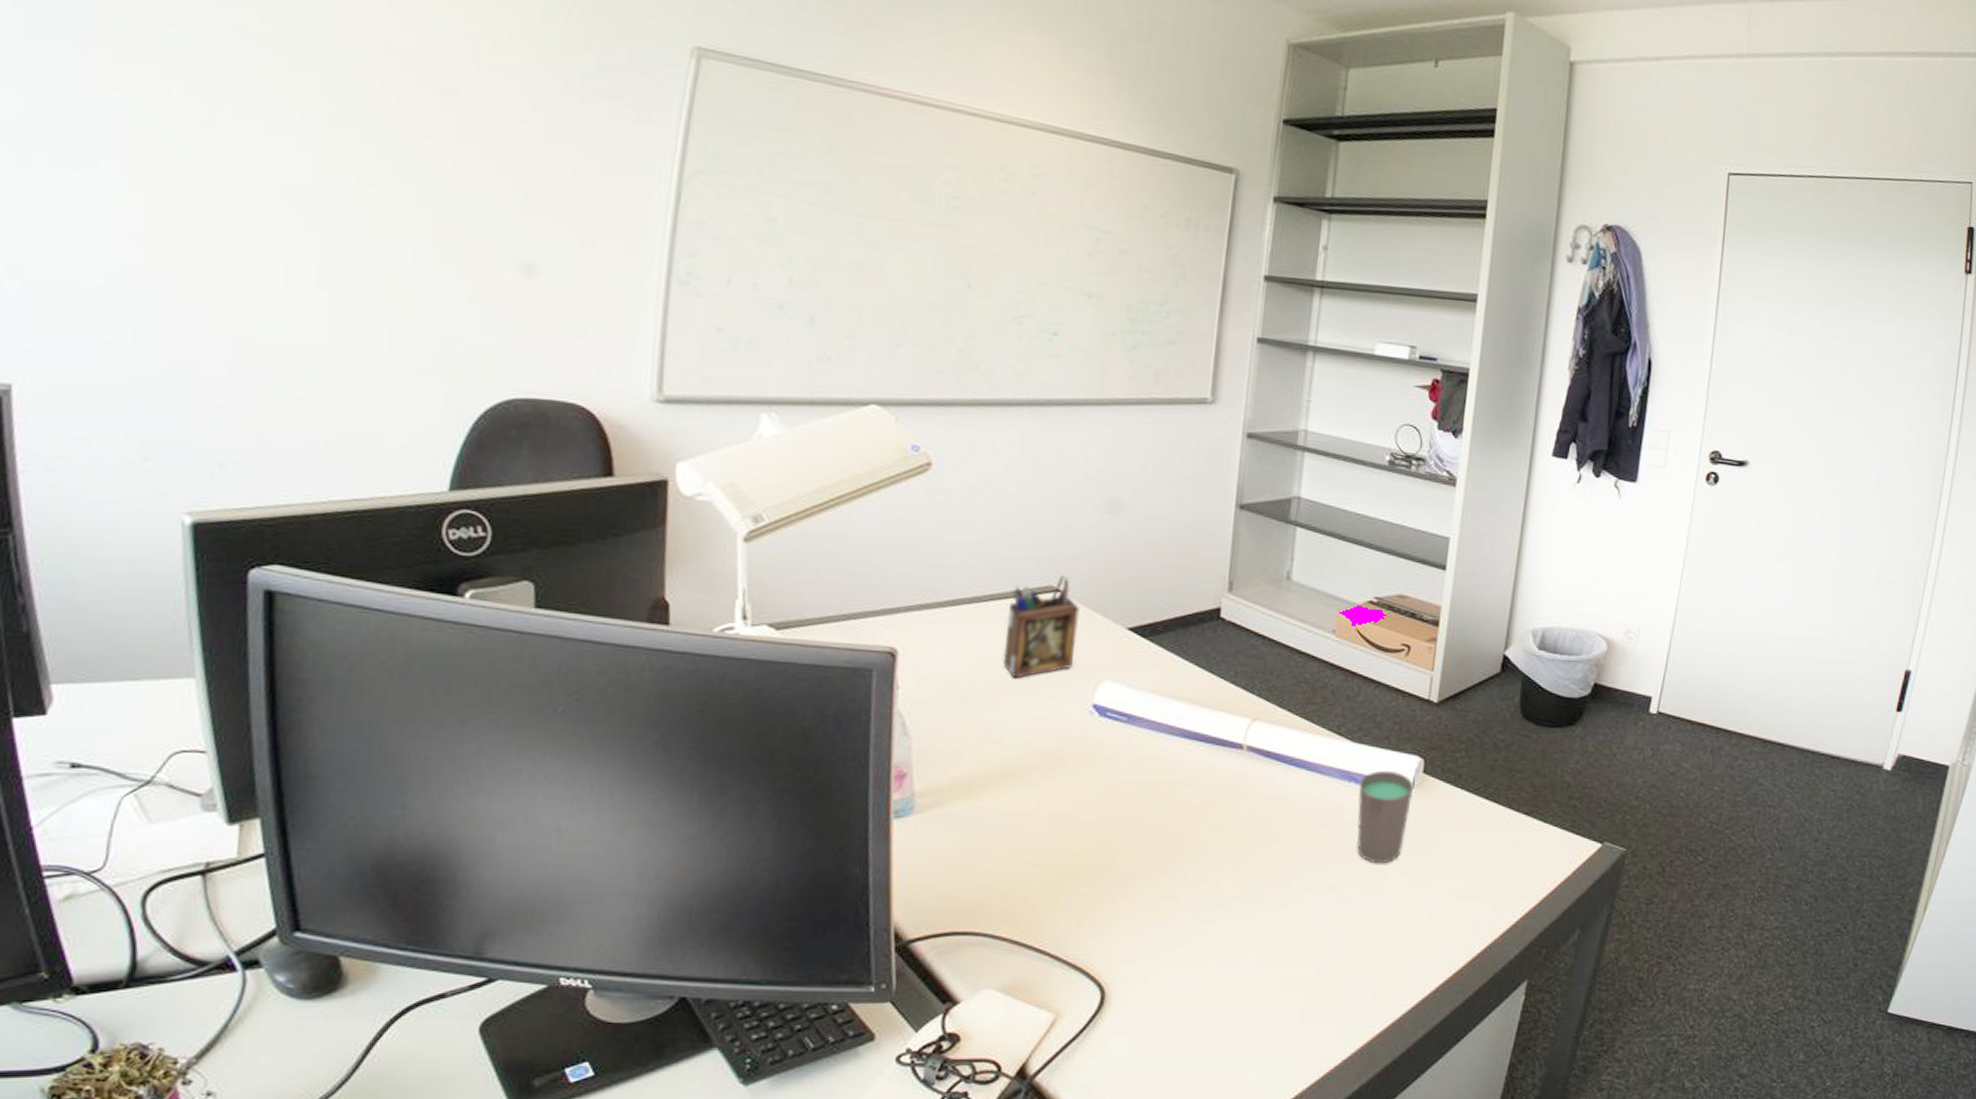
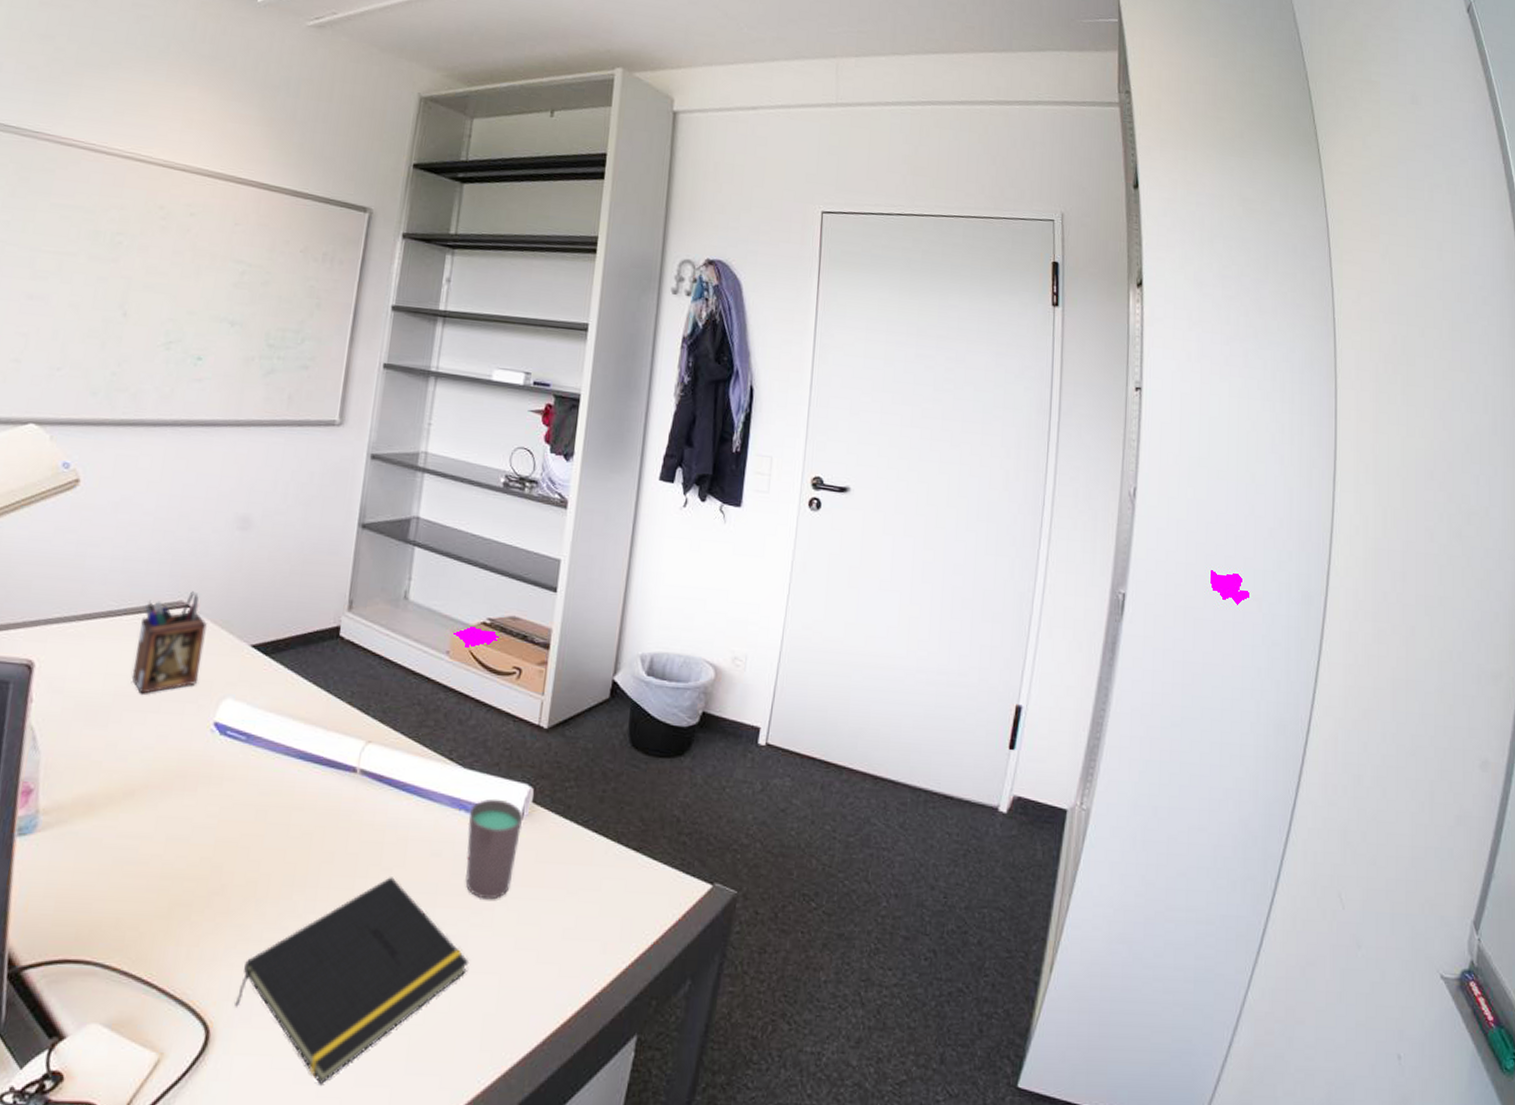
notepad: none [1129,846,1362,1036] -> present [234,877,470,1085]

